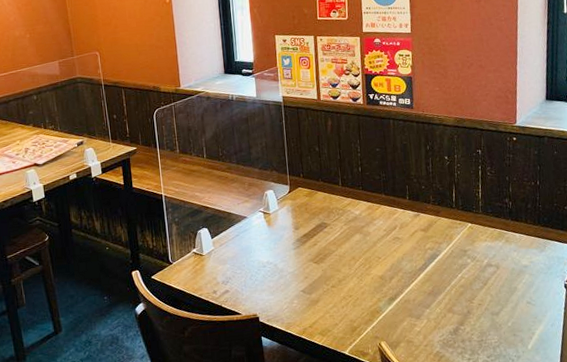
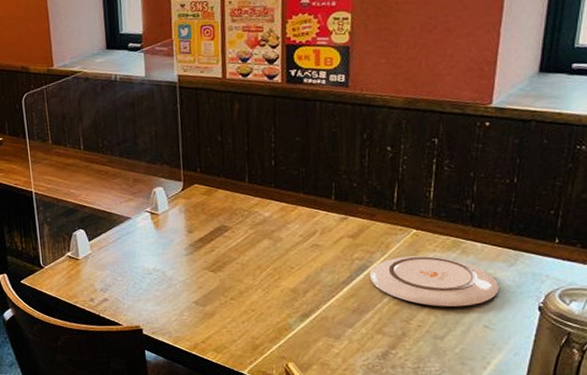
plate: none [439,245,535,288] -> present [369,255,499,307]

